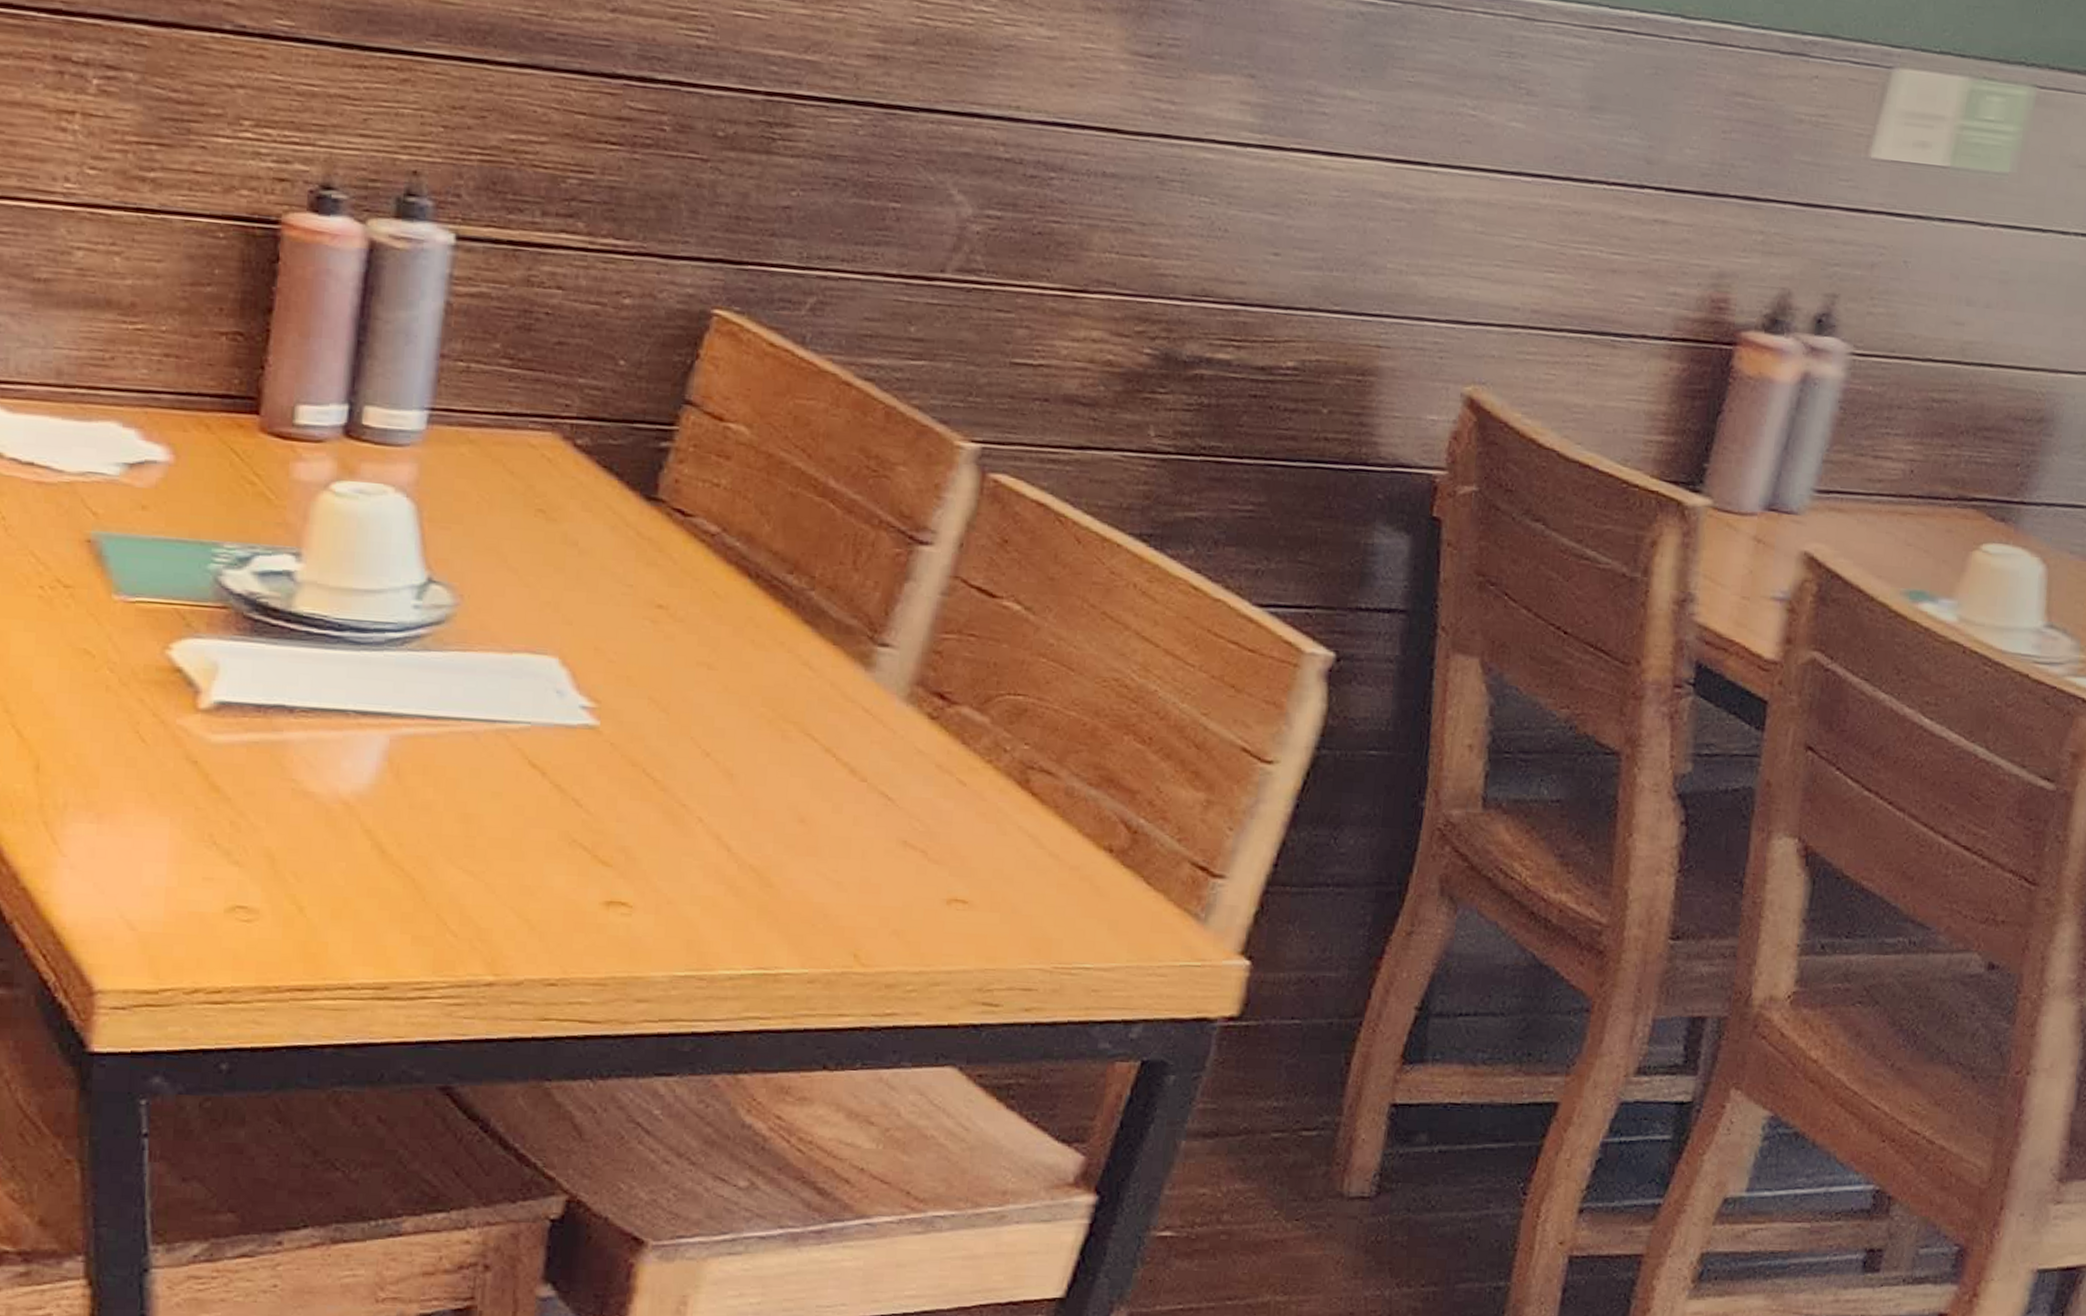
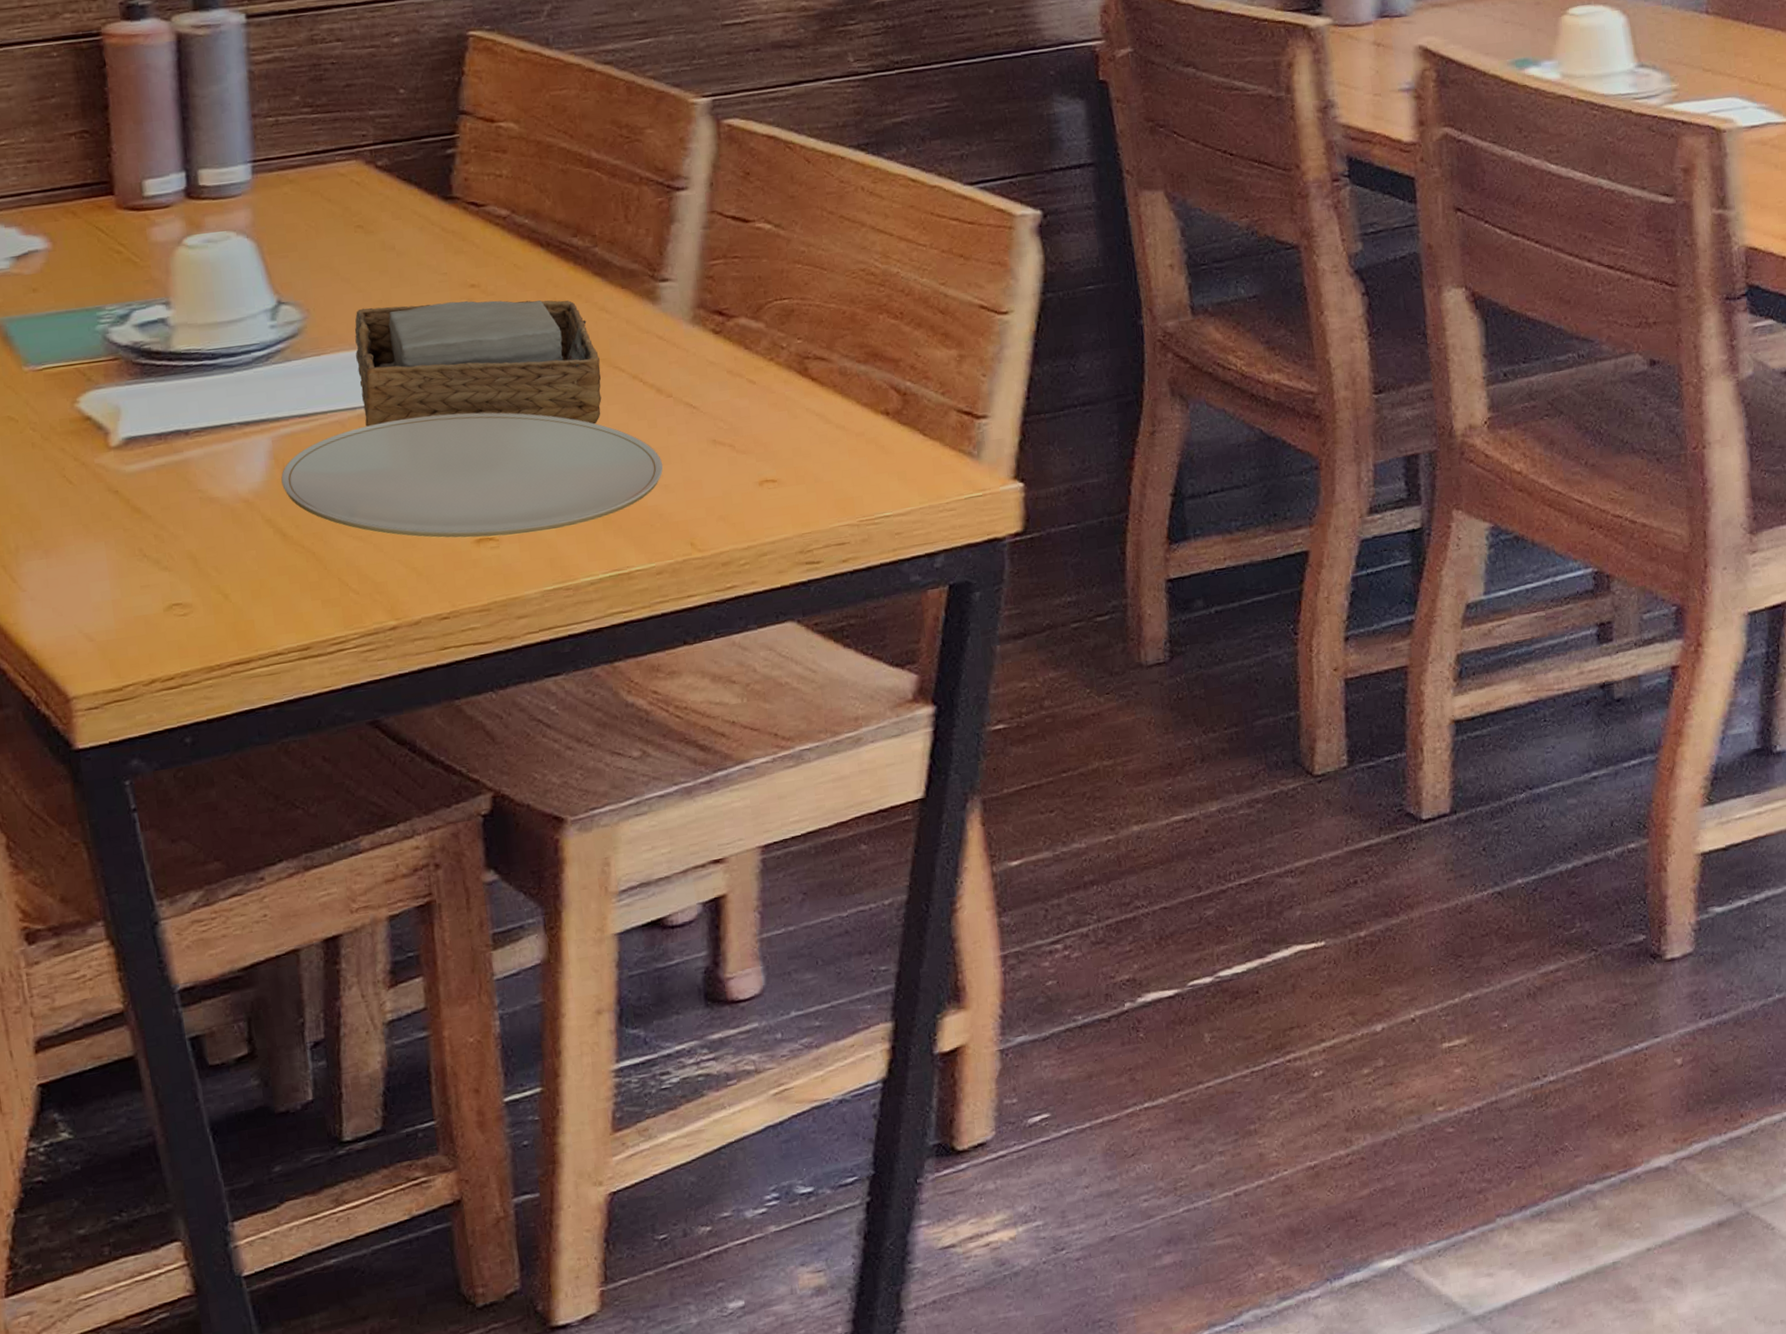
plate: none [392,743,840,908] -> present [281,412,663,538]
napkin holder: none [503,606,791,796] -> present [354,300,602,427]

